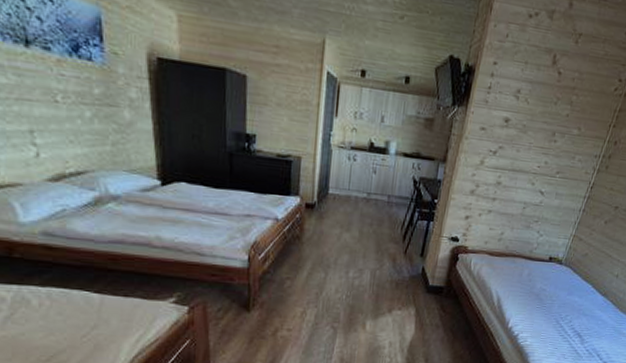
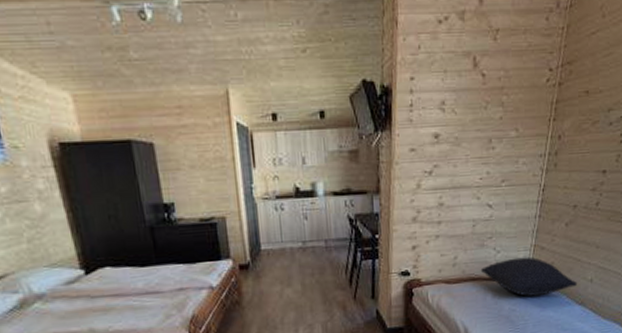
pillow: none [522,243,605,282] -> present [480,256,578,297]

